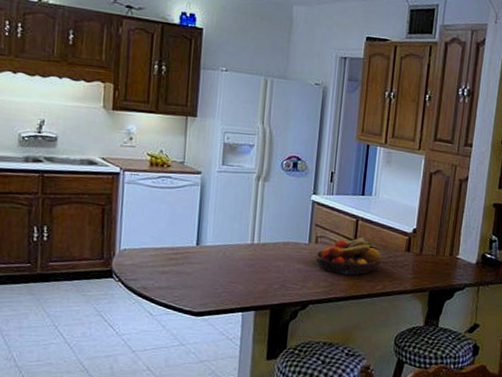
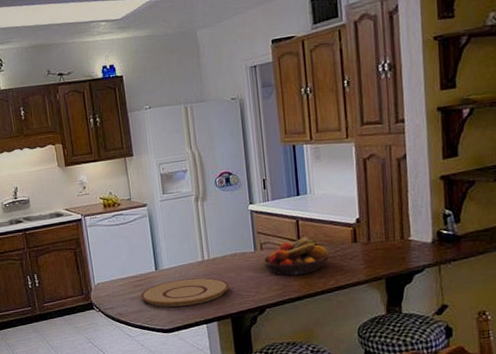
plate: none [172,259,276,290] -> present [140,277,230,307]

